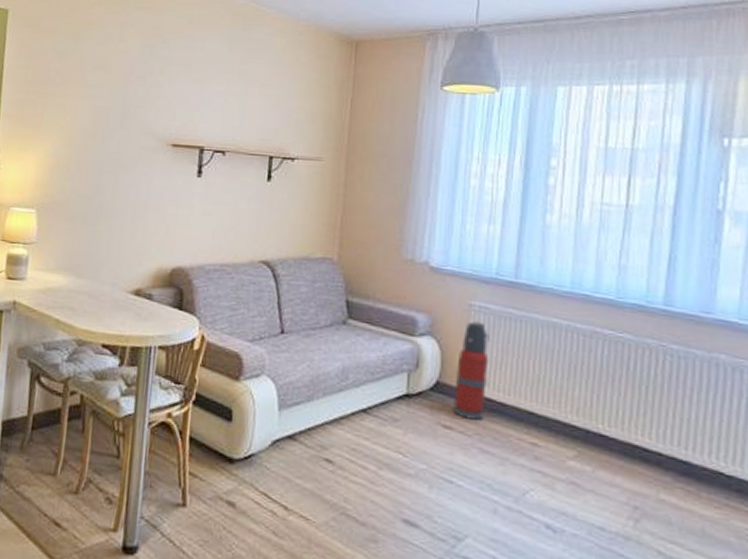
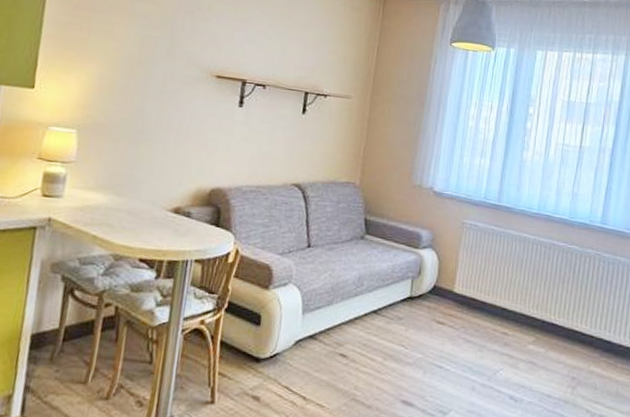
fire extinguisher: present [453,321,490,421] -> none [446,236,477,316]

